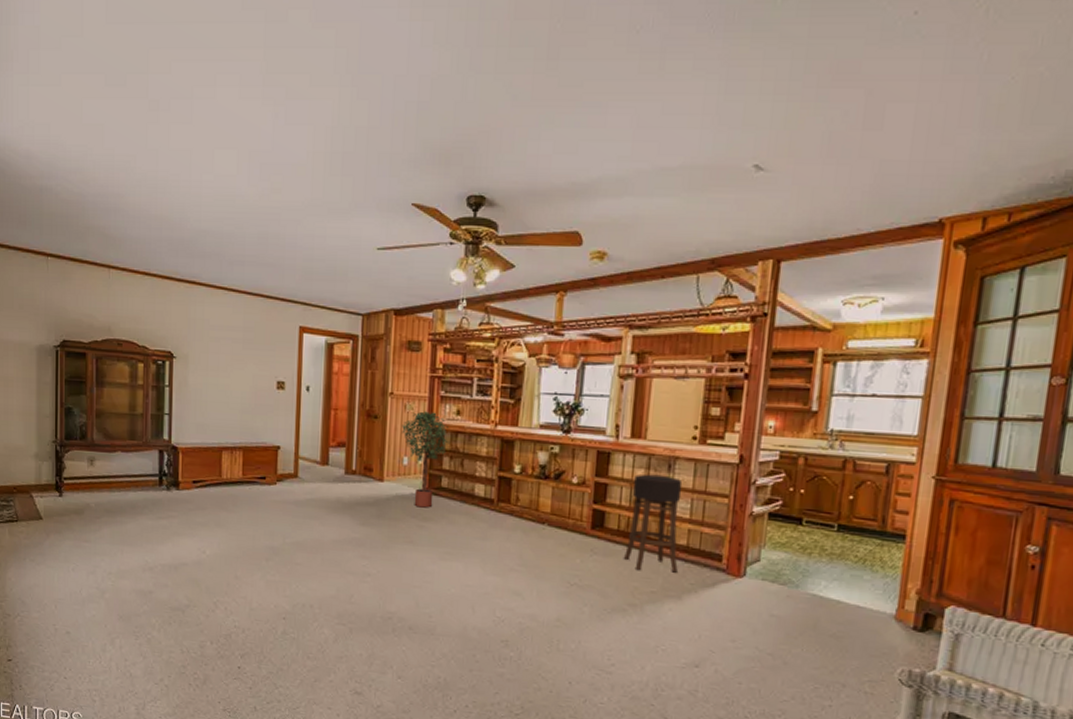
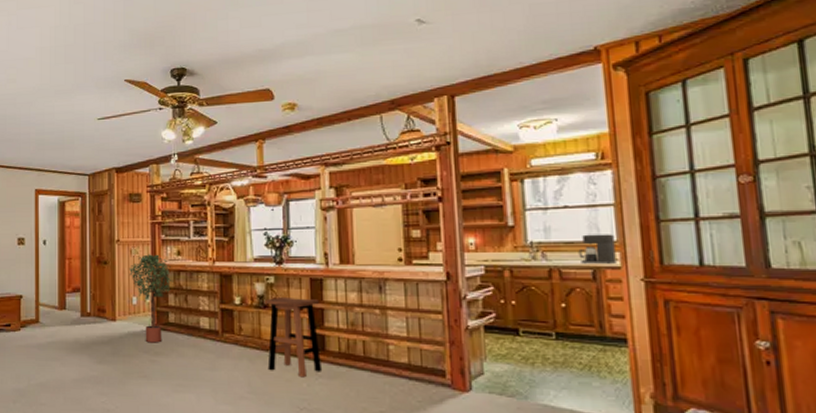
bar stool: none [542,468,605,554] -> present [265,296,323,378]
bar stool: present [624,474,683,573] -> none [349,296,403,391]
coffee maker: none [876,426,916,460] -> present [578,234,616,265]

